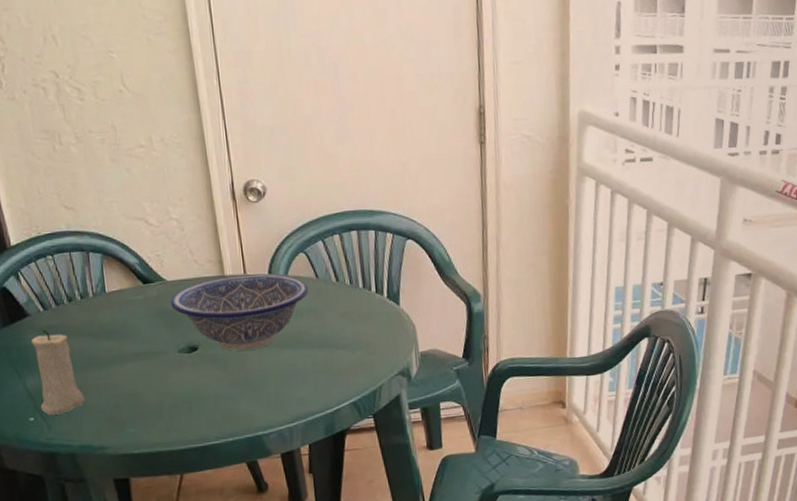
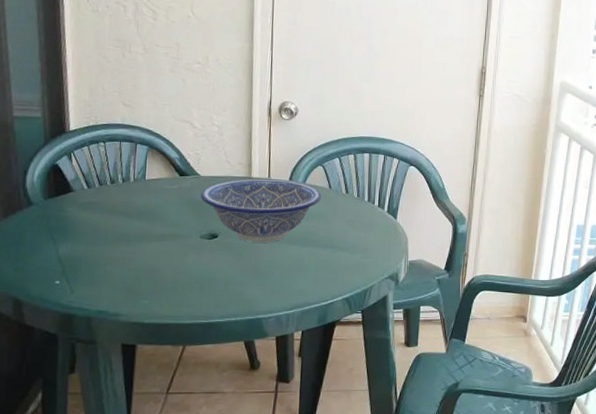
candle: present [31,329,85,416] -> none [67,205,109,281]

